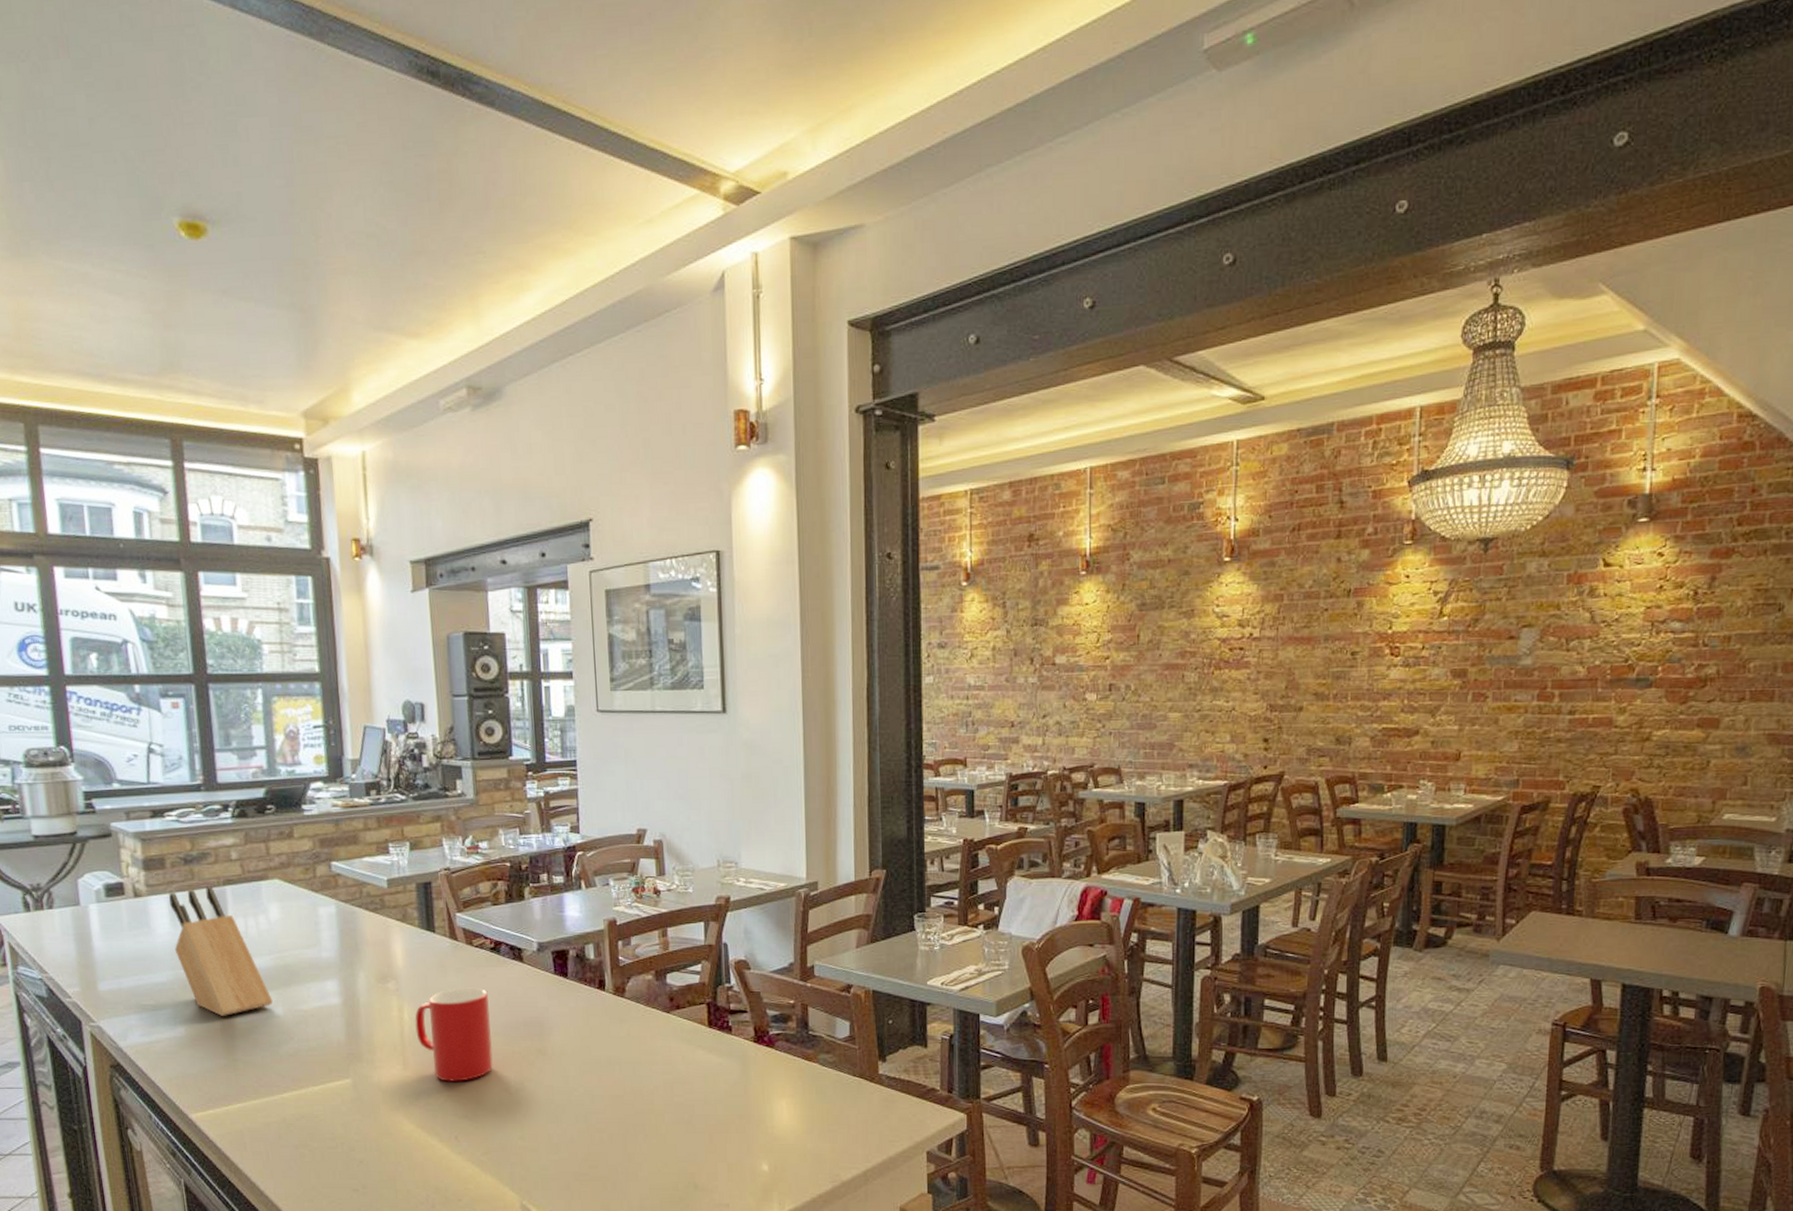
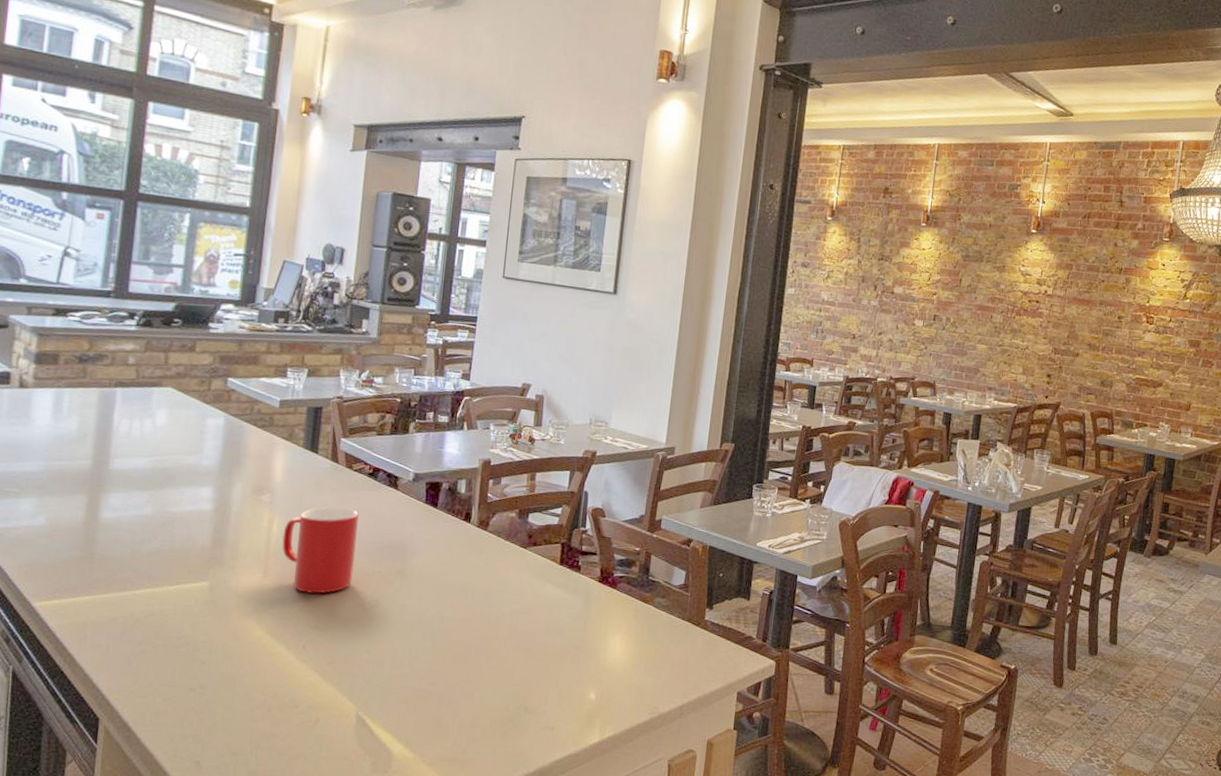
knife block: present [168,886,273,1016] -> none [51,386,143,510]

